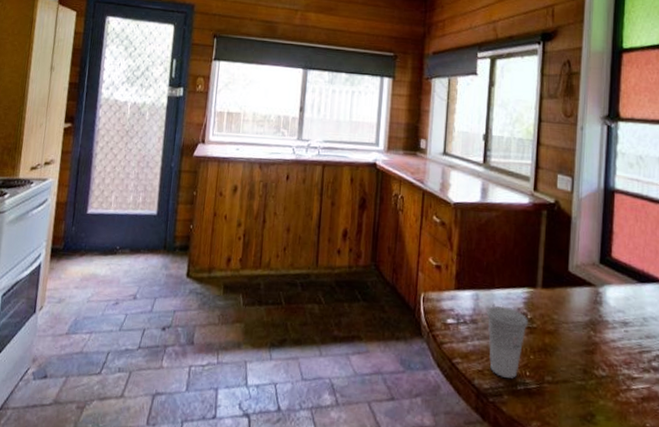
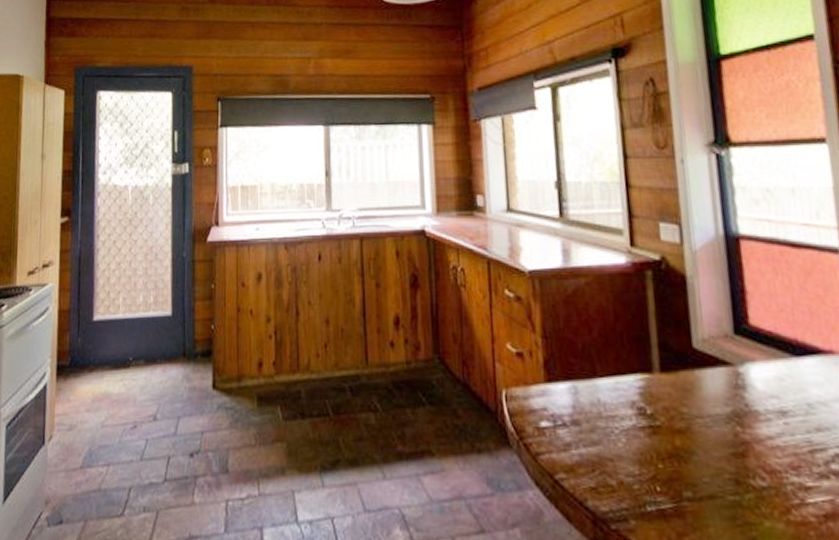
cup: present [487,306,528,378] -> none [591,400,649,496]

